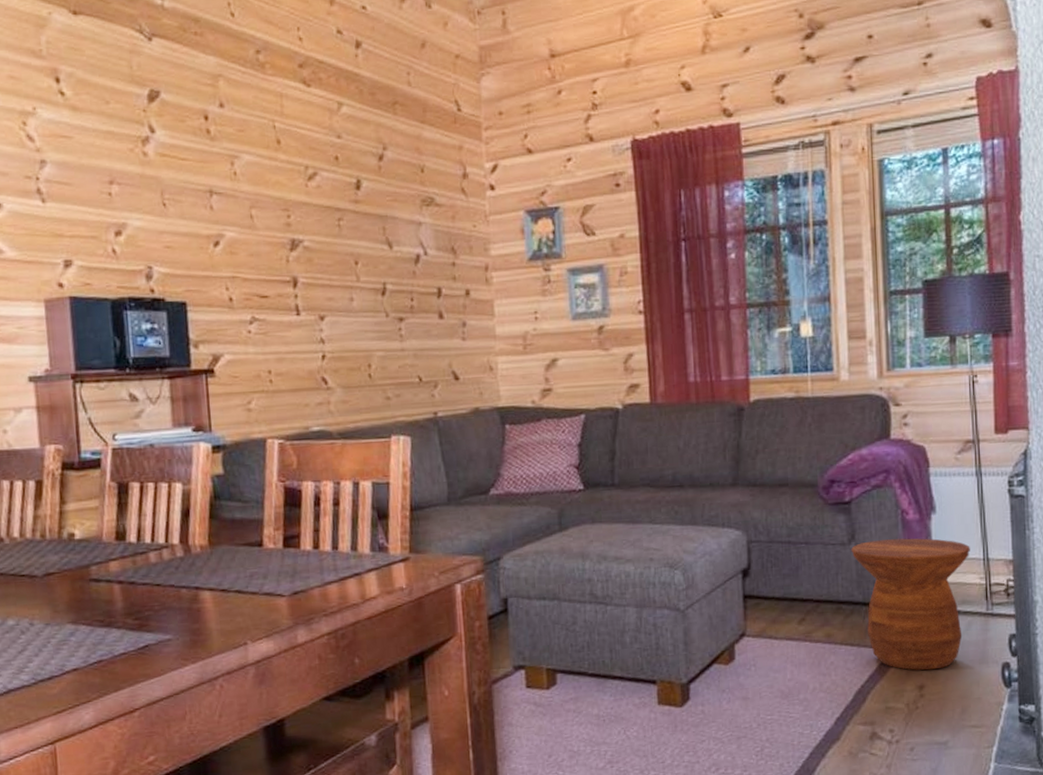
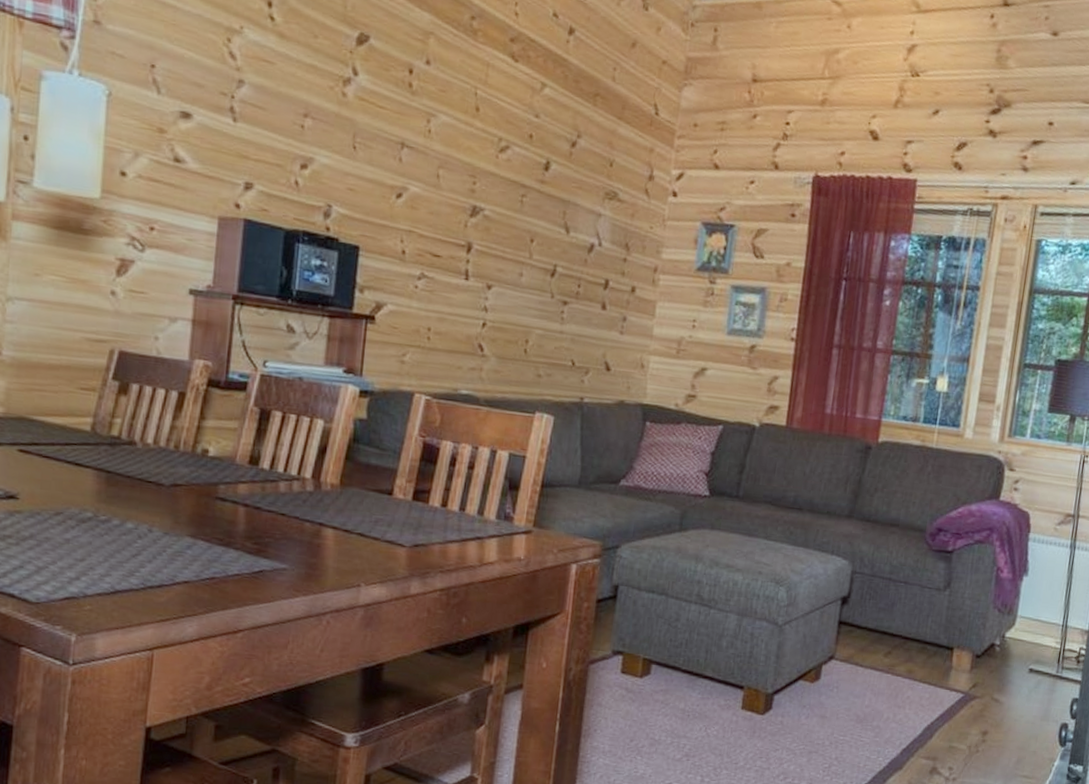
side table: present [851,538,970,671] -> none [945,591,1053,719]

